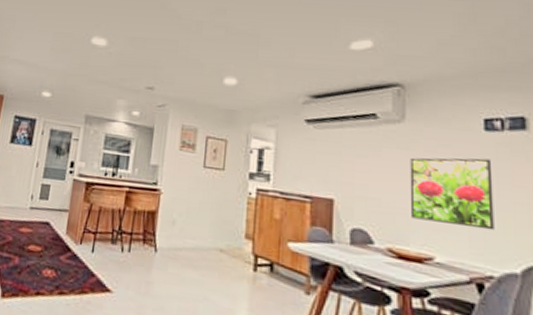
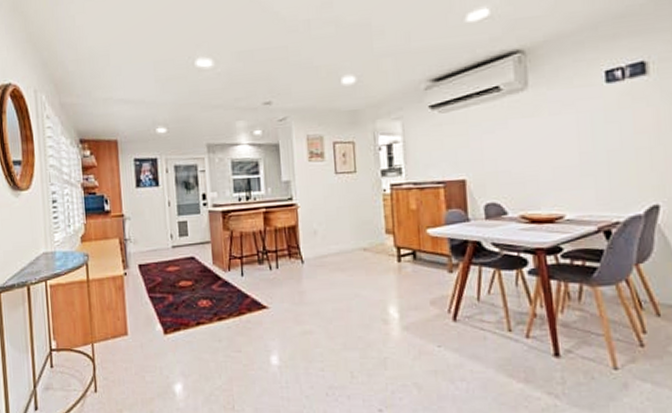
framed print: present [410,157,495,231] -> none [535,111,619,183]

